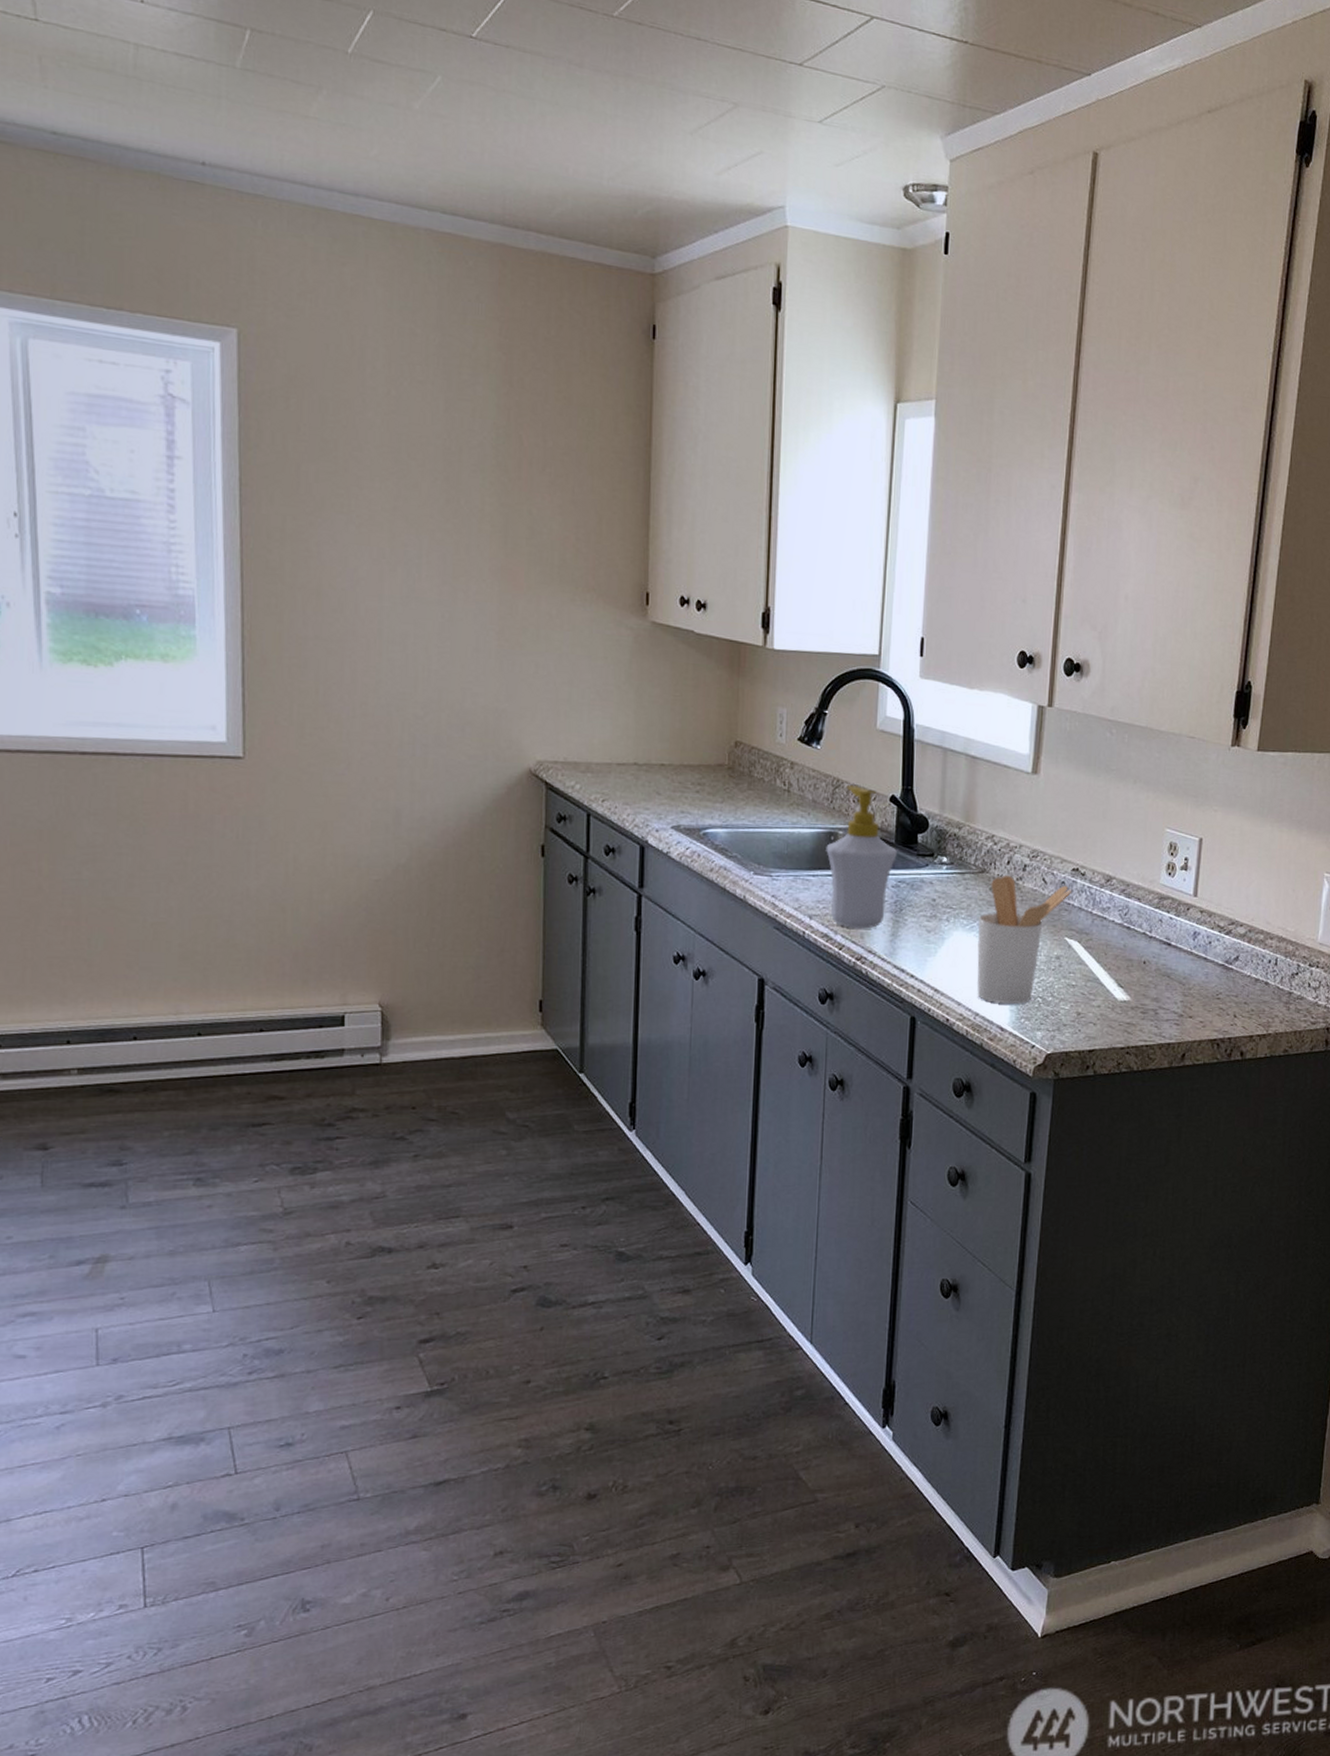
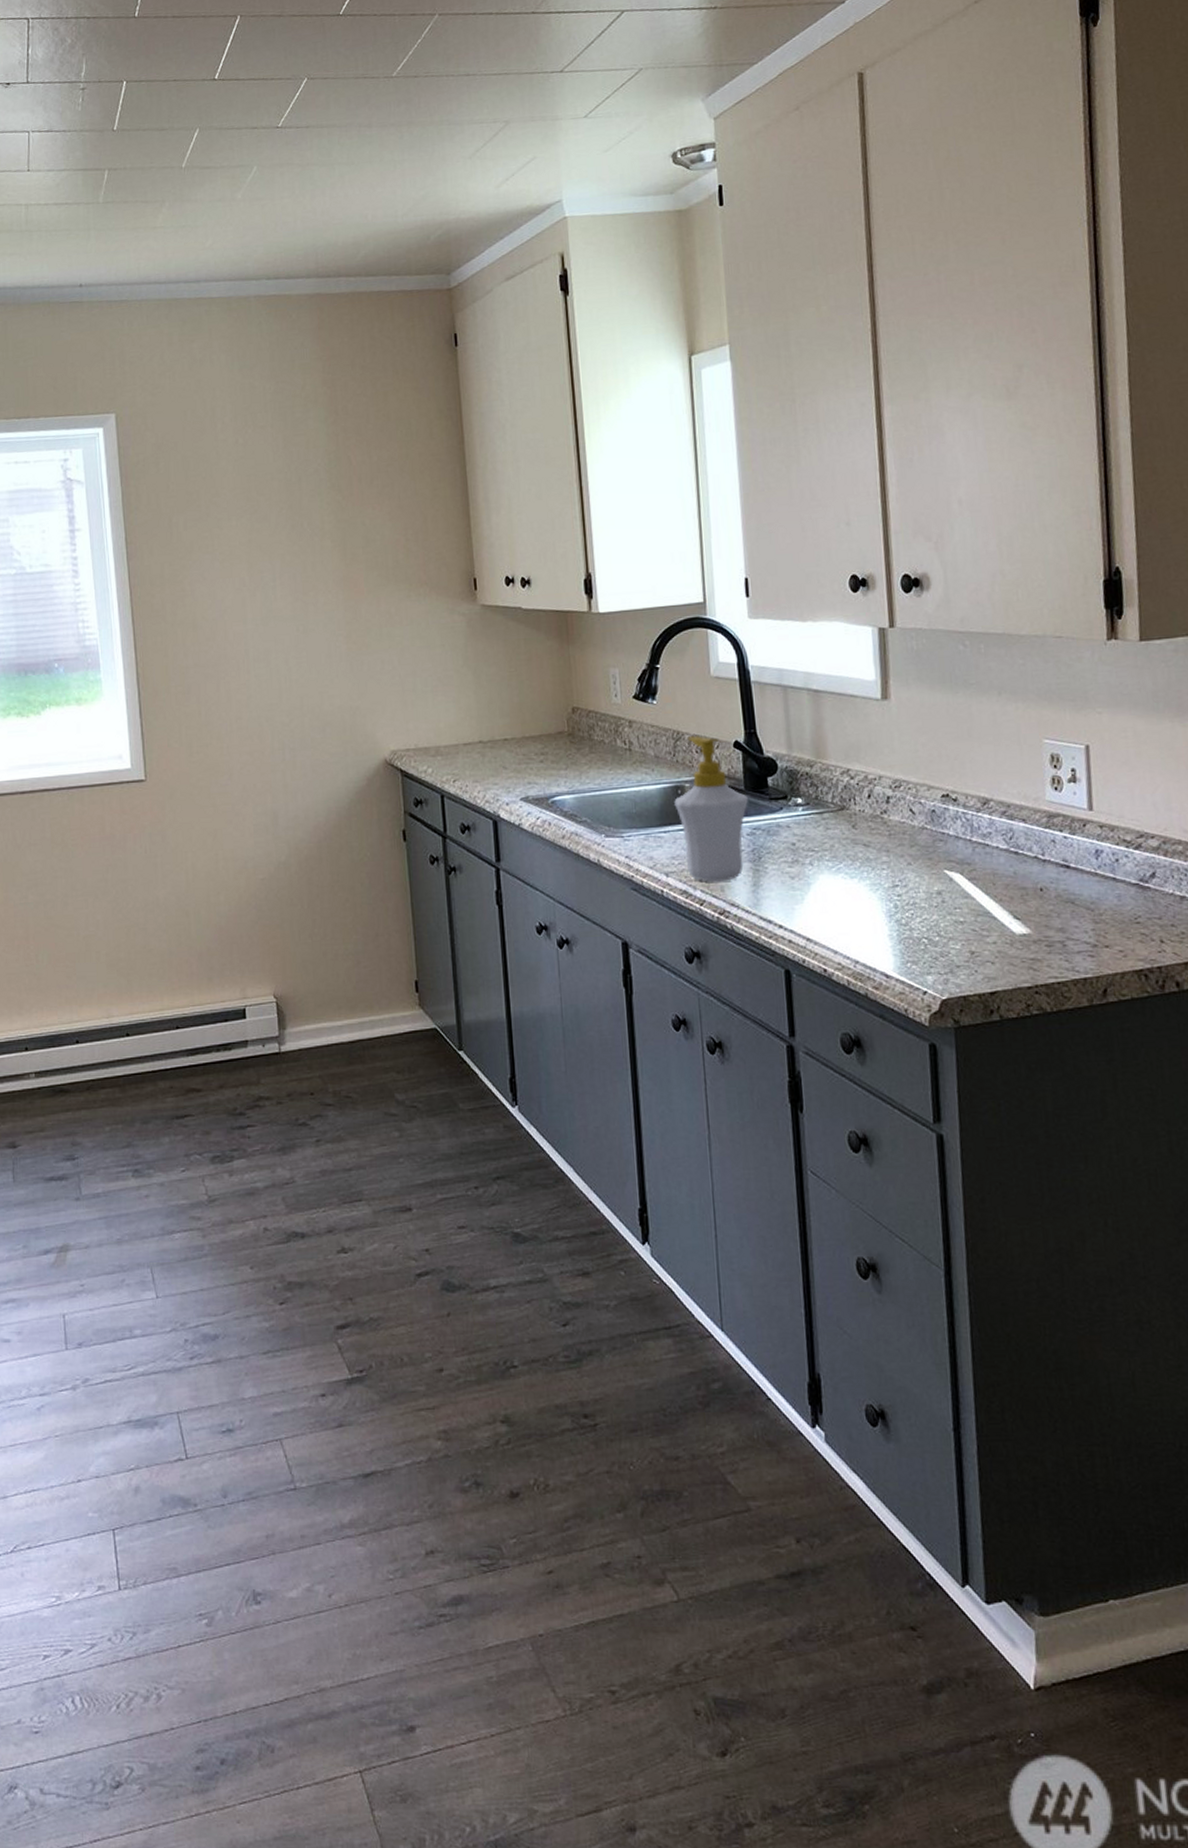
utensil holder: present [976,874,1072,1004] -> none [844,809,946,949]

